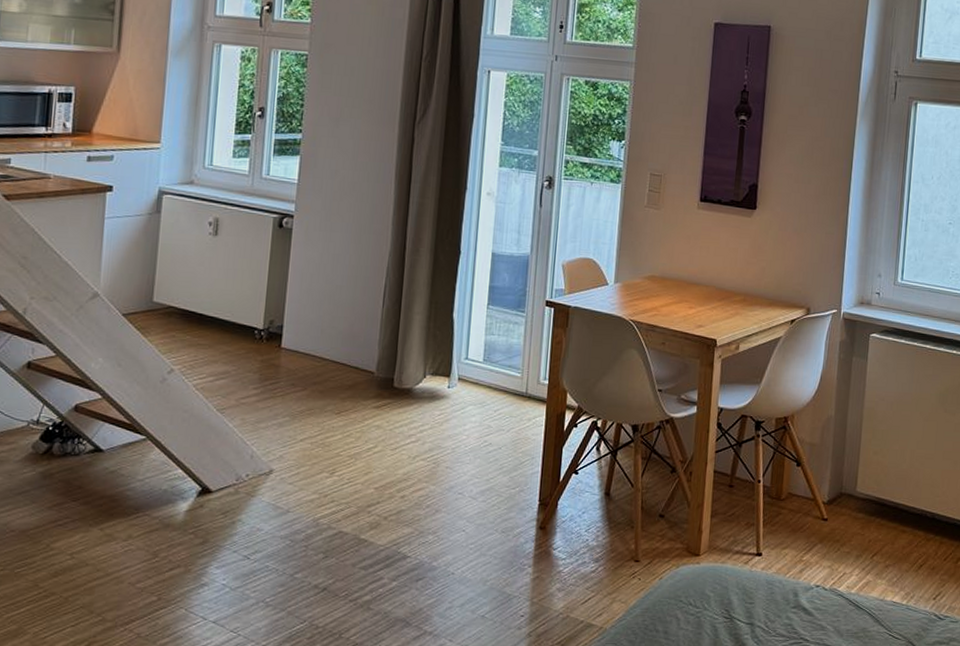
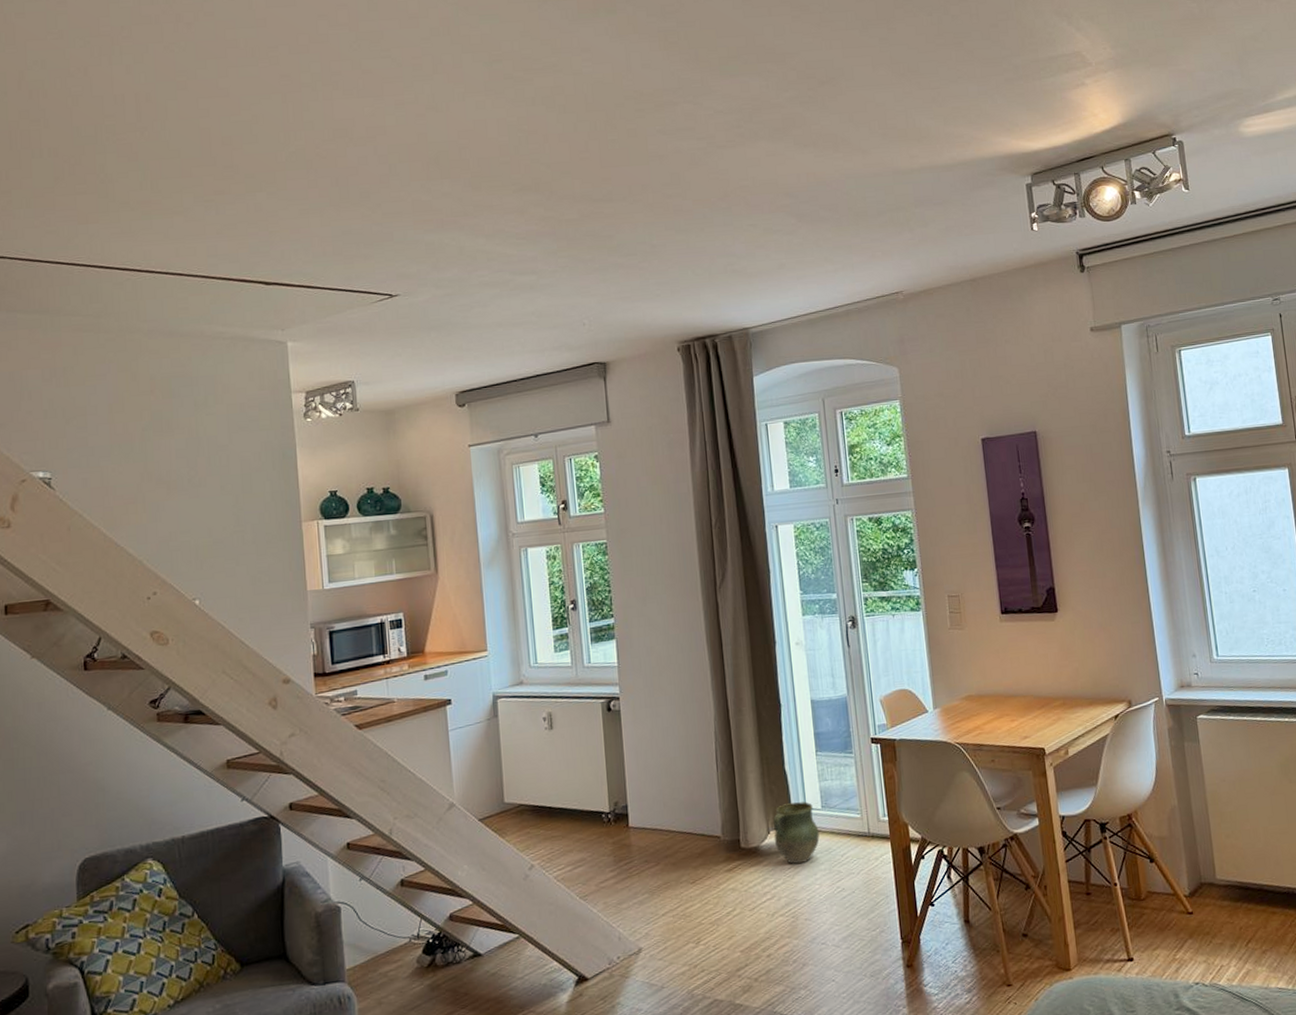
ceramic jug: none [428,351,476,413] -> present [772,801,820,864]

